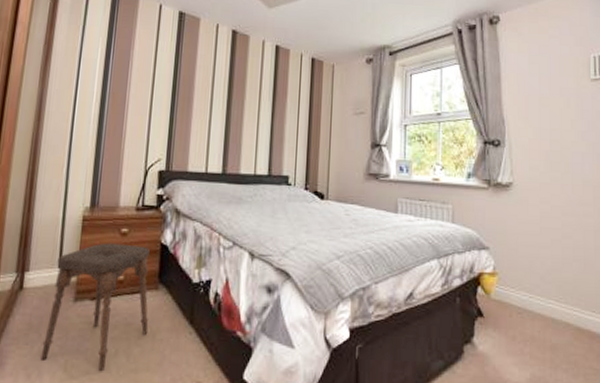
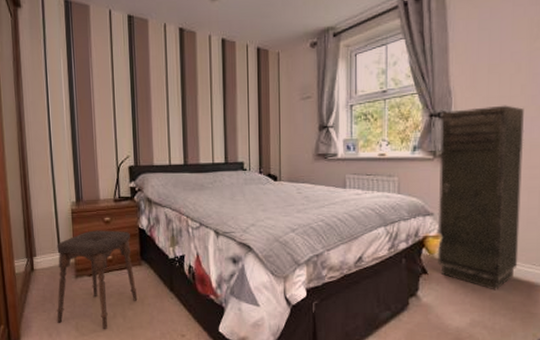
storage cabinet: none [493,138,578,340] -> present [437,105,525,290]

